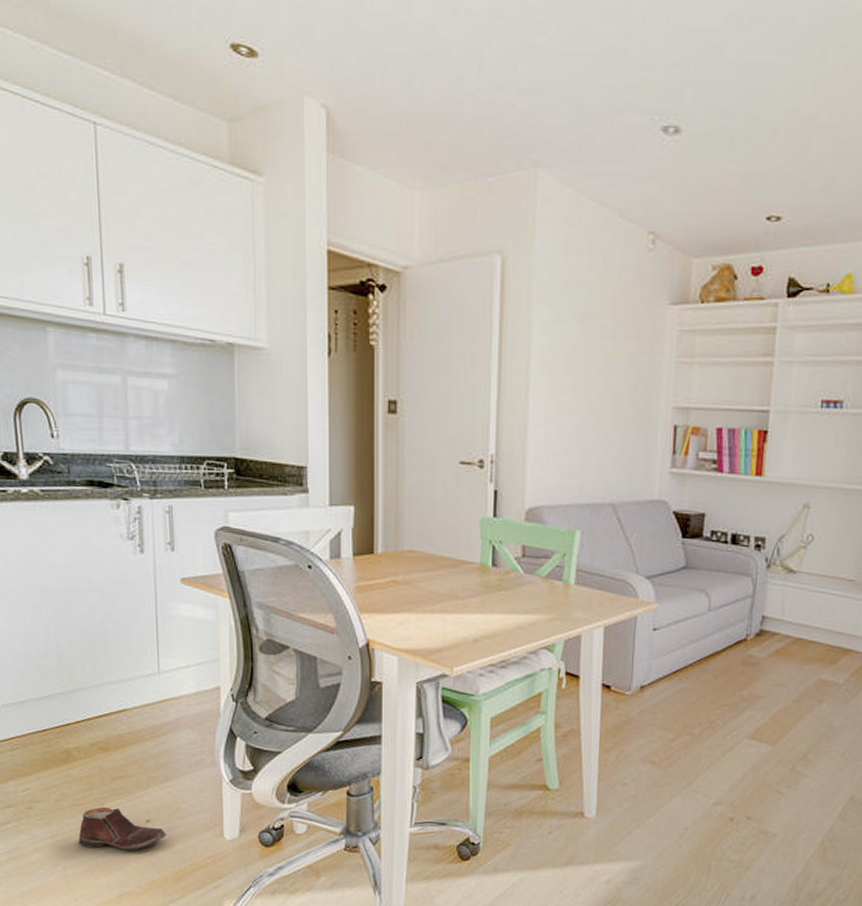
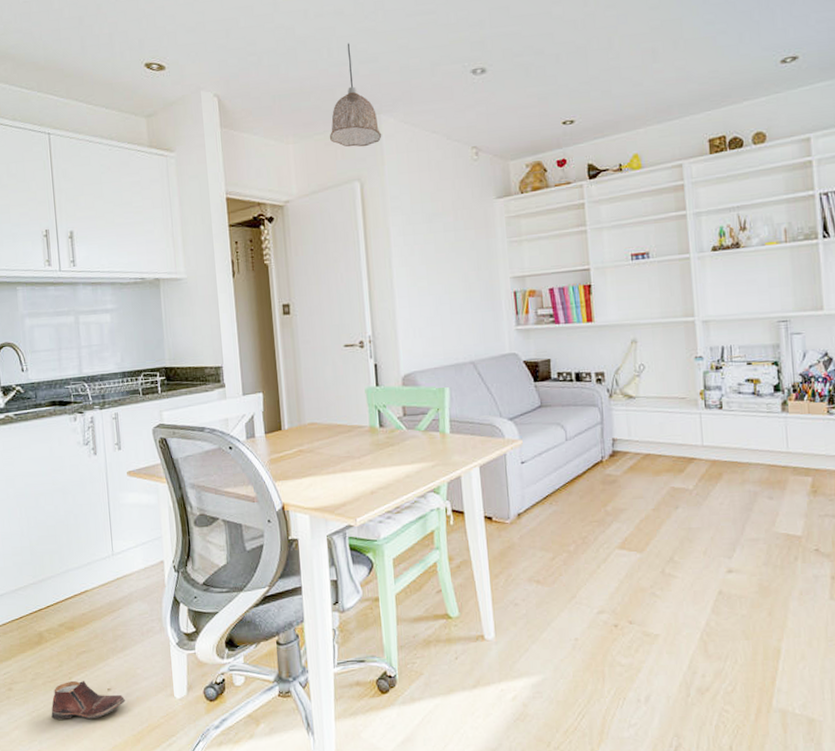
pendant lamp: none [469,61,537,210] -> present [330,43,382,147]

